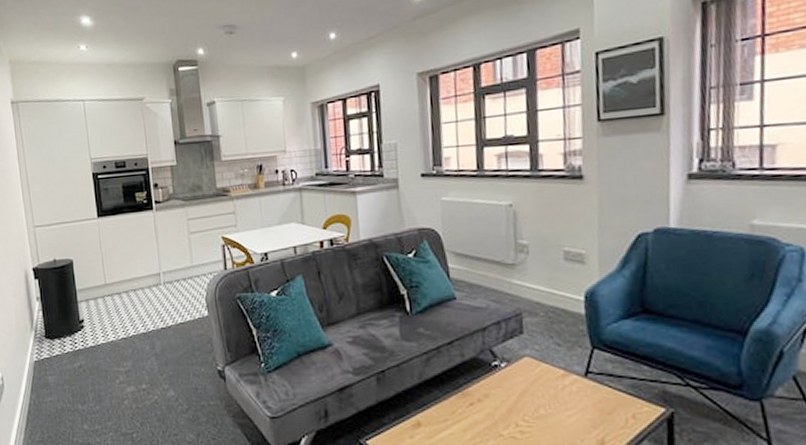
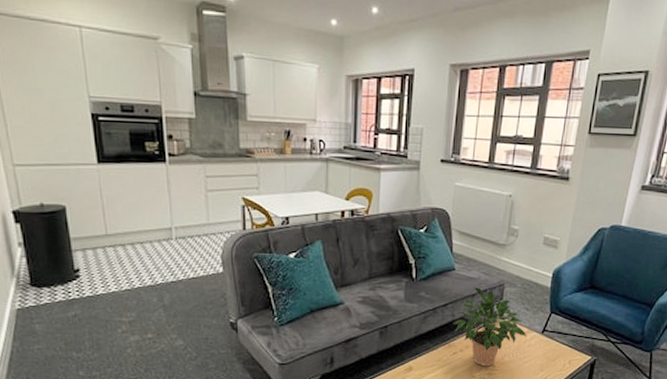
potted plant: none [463,318,565,422] -> present [453,287,527,367]

